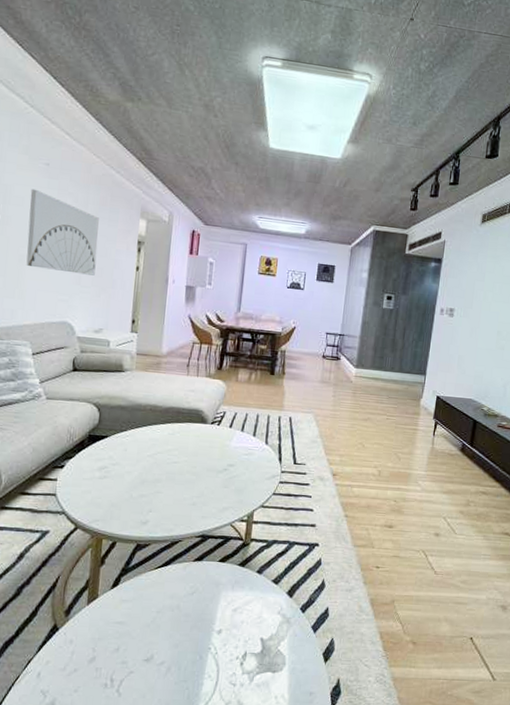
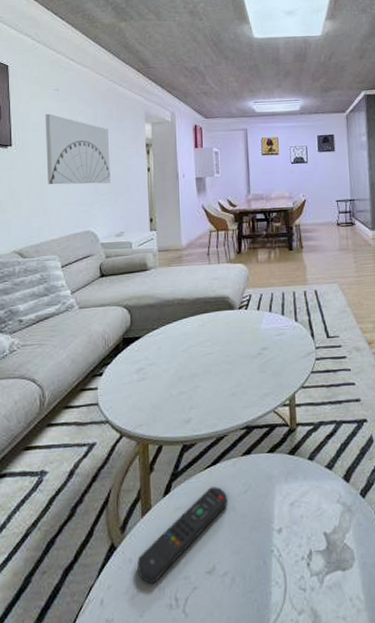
remote control: none [77,585,174,664] -> present [137,487,227,583]

